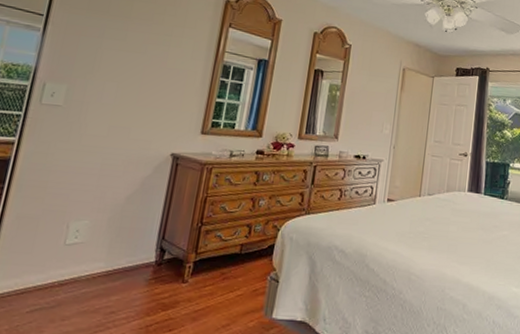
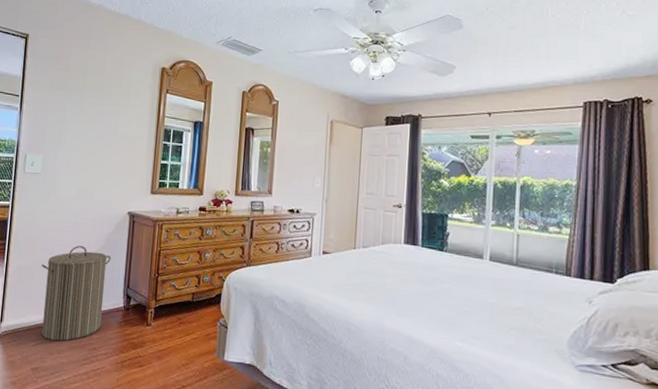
laundry hamper: none [42,191,146,306] -> present [41,246,112,341]

